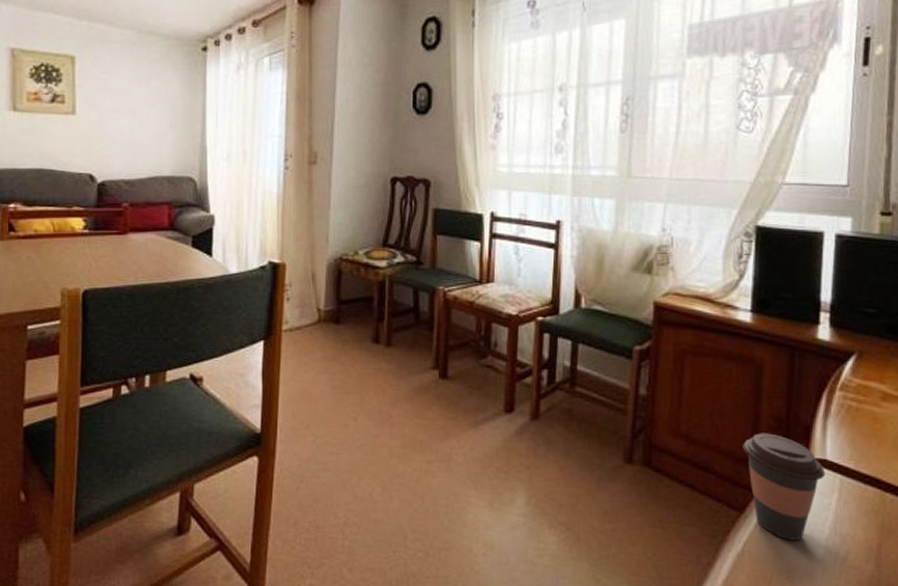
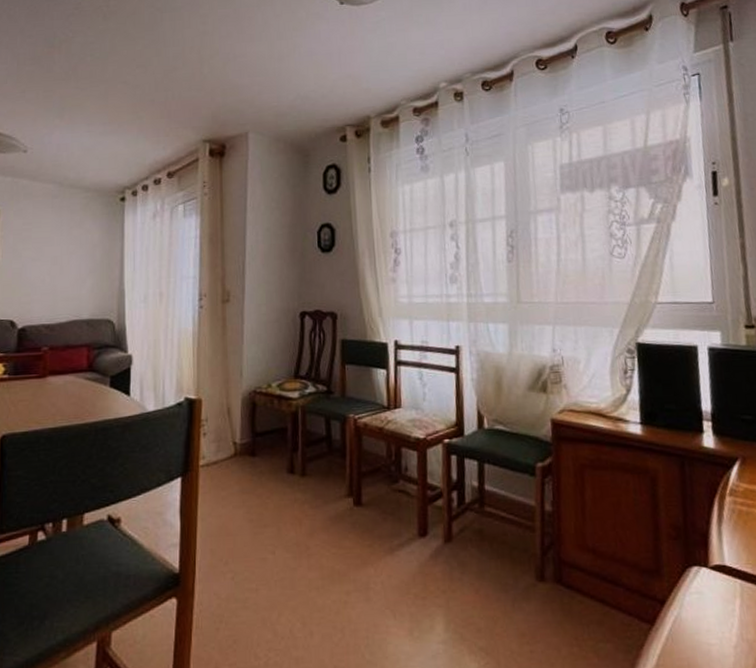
coffee cup: present [742,433,826,541] -> none [646,542,726,651]

